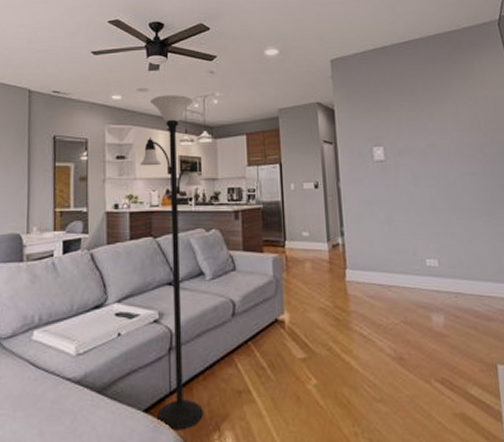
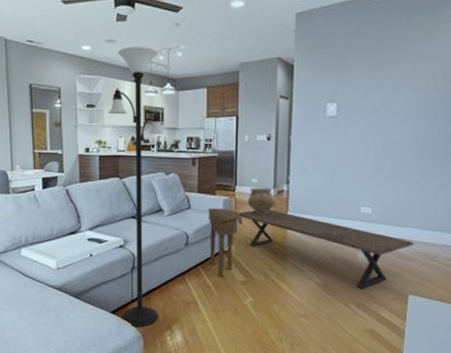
side table: none [256,267,298,354] -> present [208,207,244,277]
coffee table: none [290,267,492,360] -> present [238,209,415,289]
ceramic pot: none [299,241,331,275] -> present [247,187,275,216]

